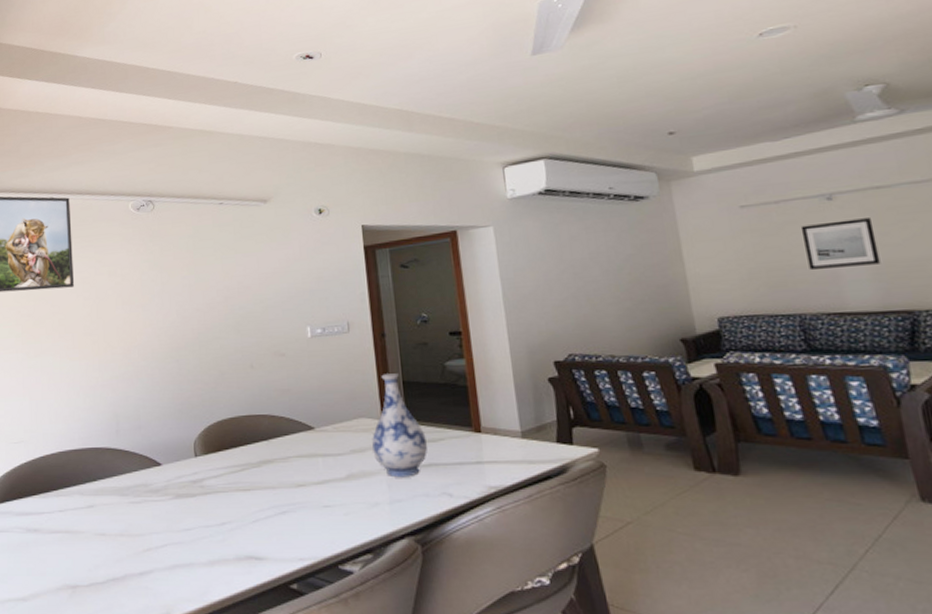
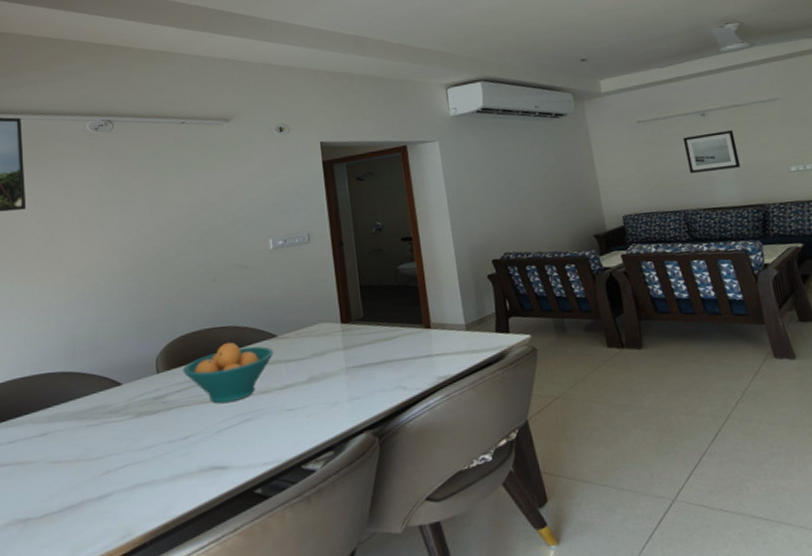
fruit bowl: none [220,431,312,493] -> present [182,342,275,404]
vase: present [372,373,428,478] -> none [332,279,384,377]

